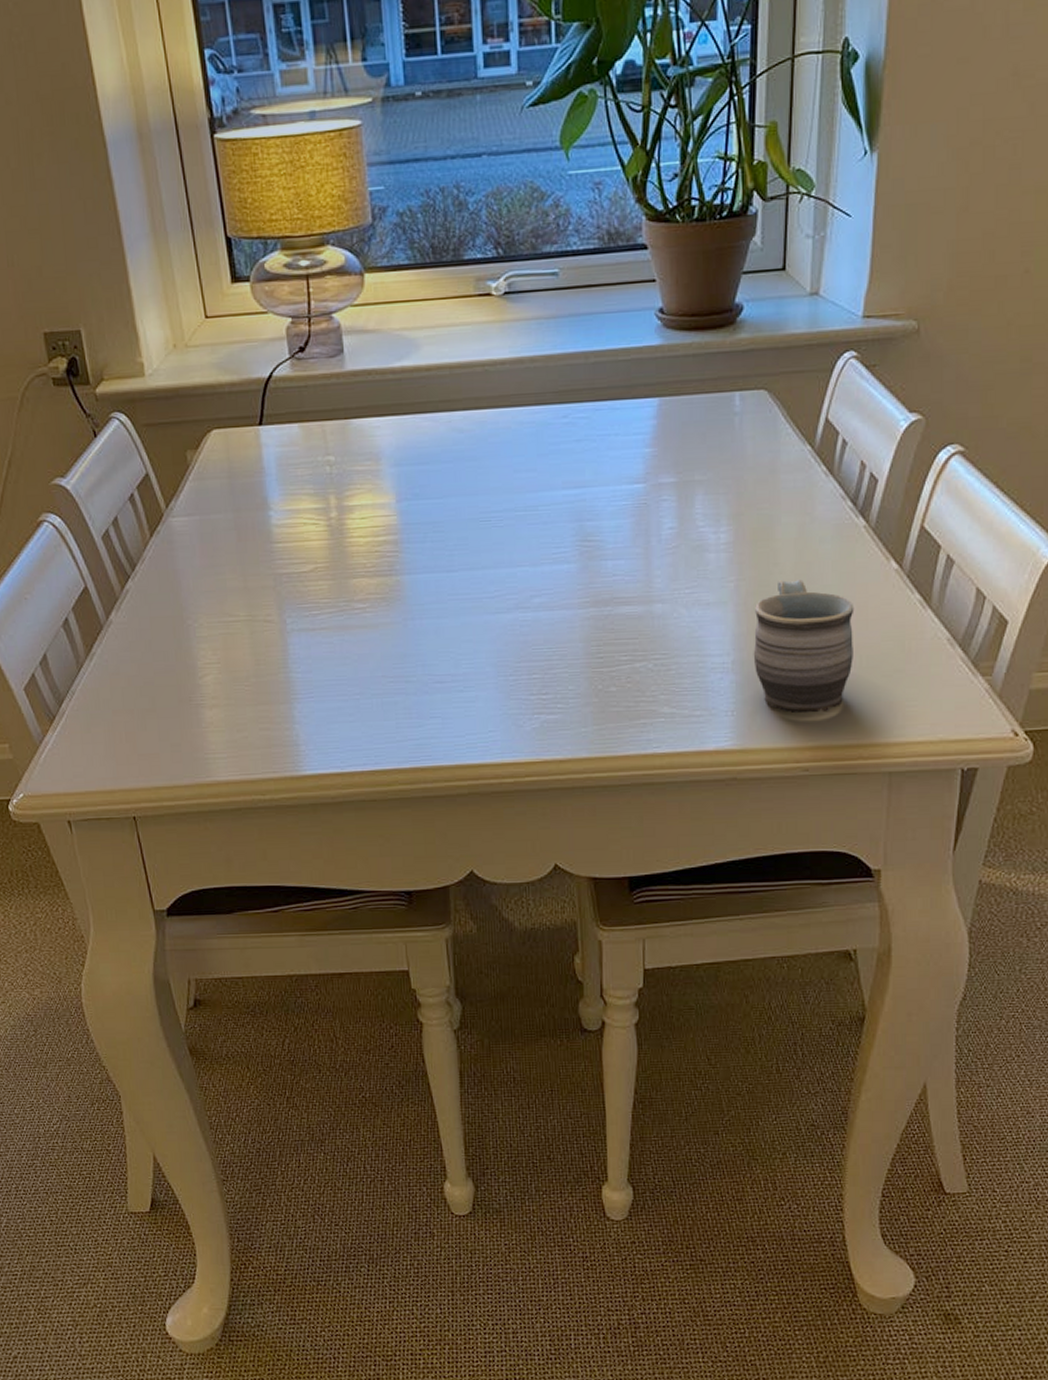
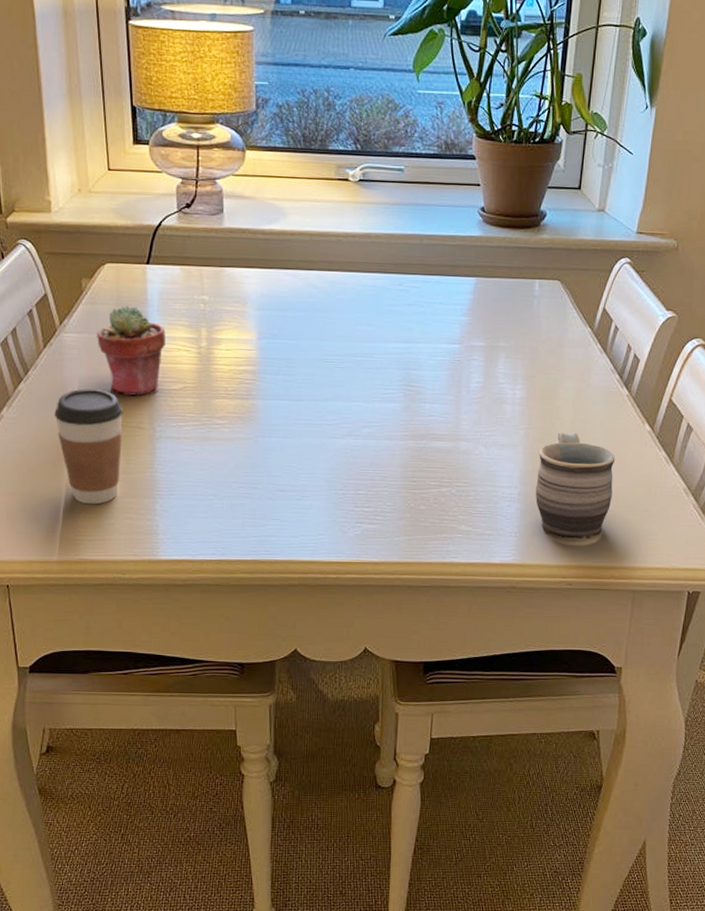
coffee cup: none [169,580,250,717] -> present [54,389,123,505]
potted succulent: none [209,477,289,585] -> present [97,305,166,396]

